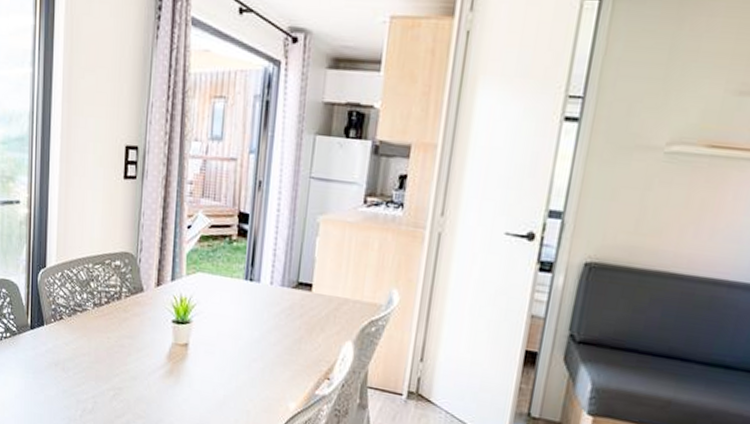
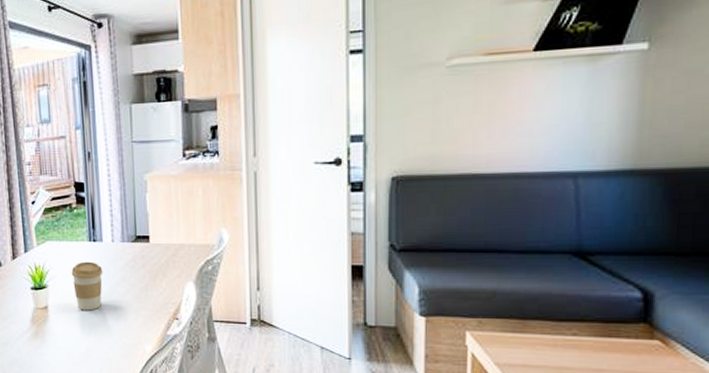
coffee cup: none [220,300,256,356] -> present [71,261,103,311]

